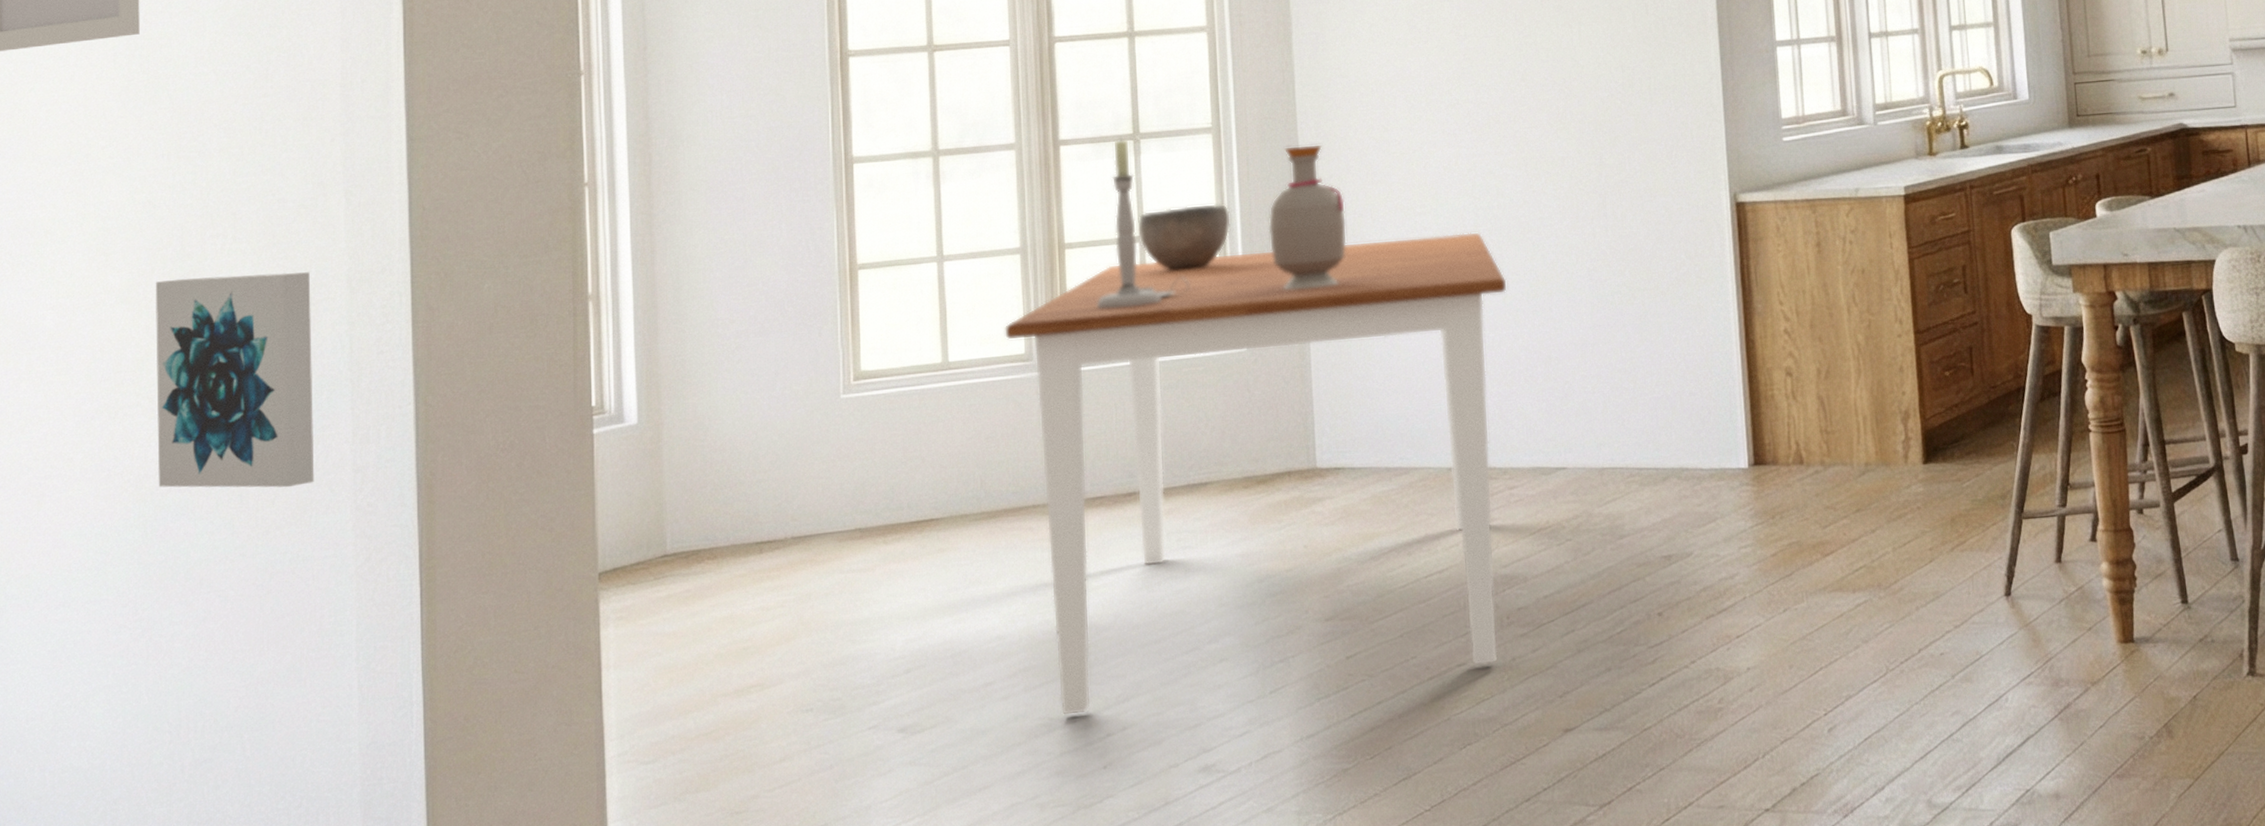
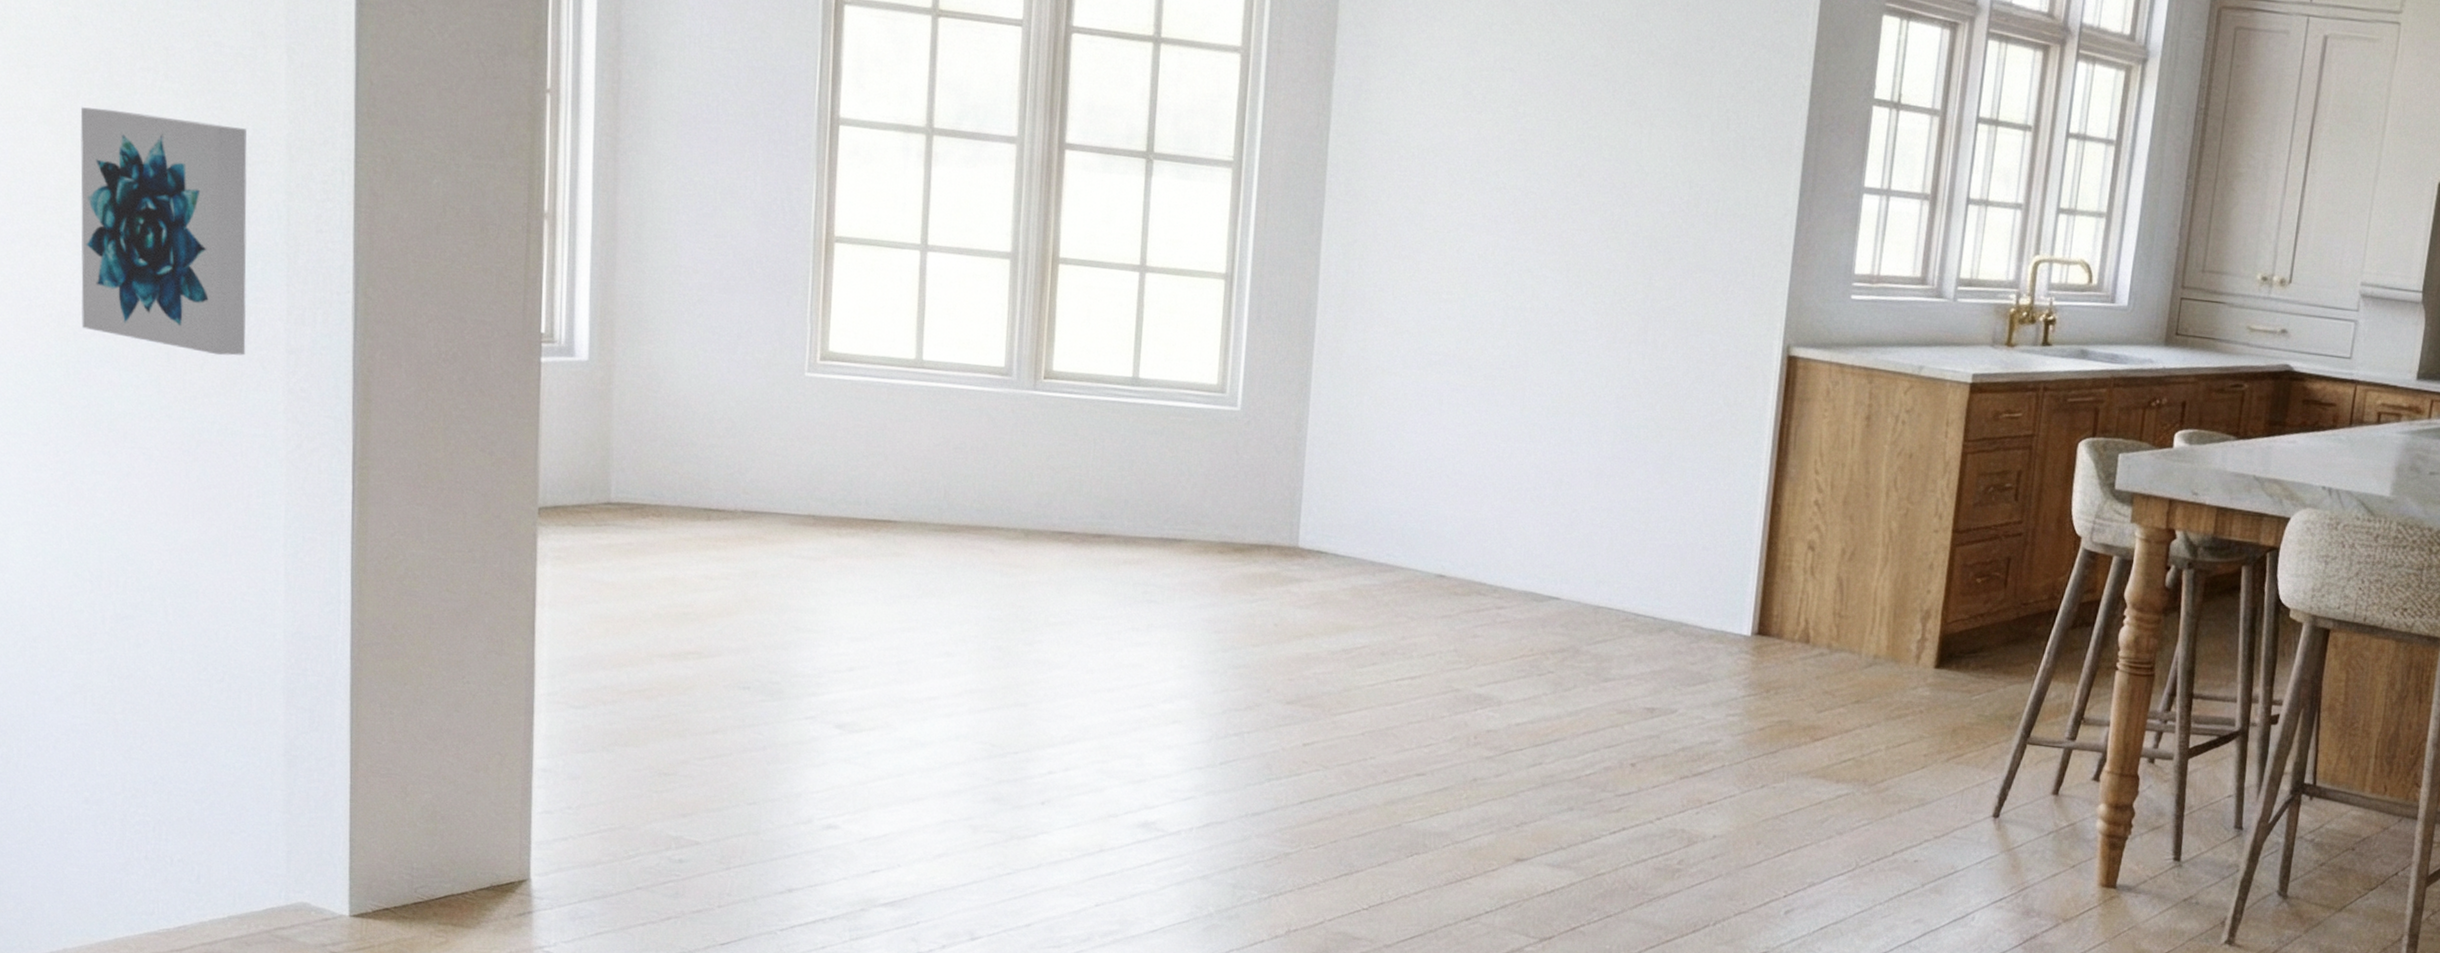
dining table: present [1004,232,1507,716] -> none [984,290,1528,780]
candlestick: present [1097,138,1189,309] -> none [1087,153,1188,342]
bowl: present [1137,203,1231,270] -> none [1139,240,1242,313]
bottle: present [1268,143,1348,290] -> none [1278,198,1367,360]

